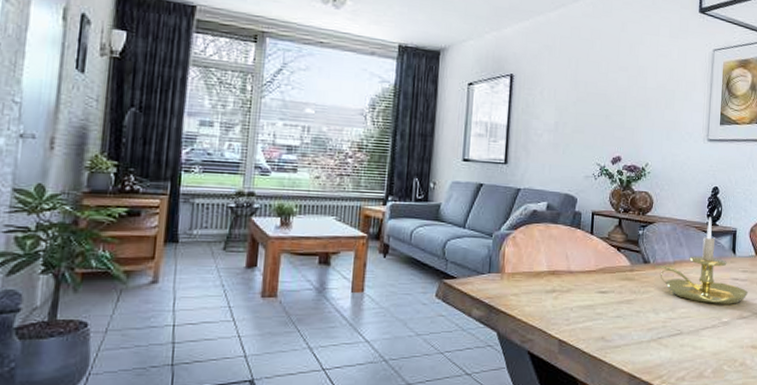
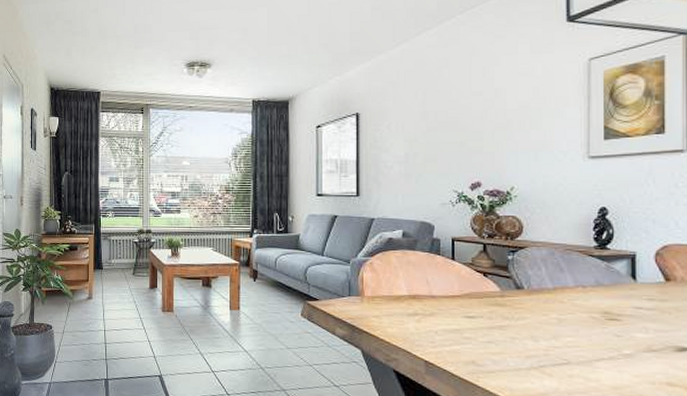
candle holder: present [654,217,748,304] -> none [529,240,657,336]

